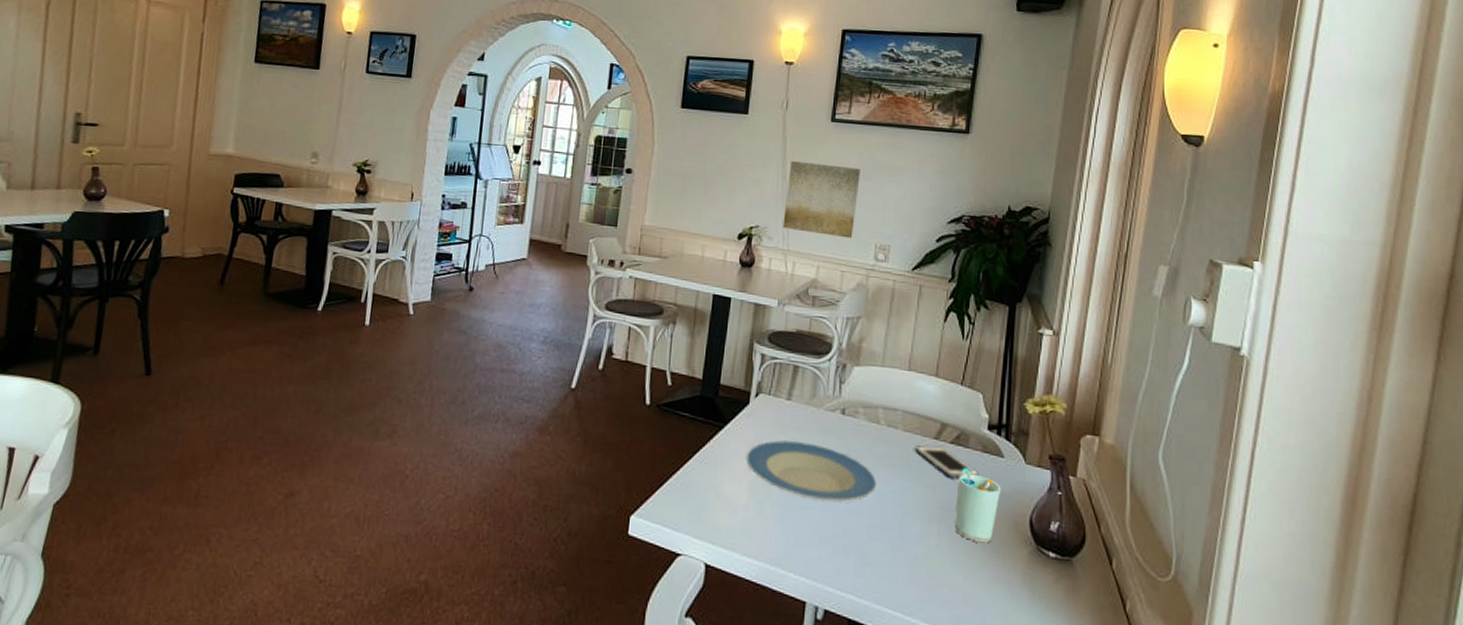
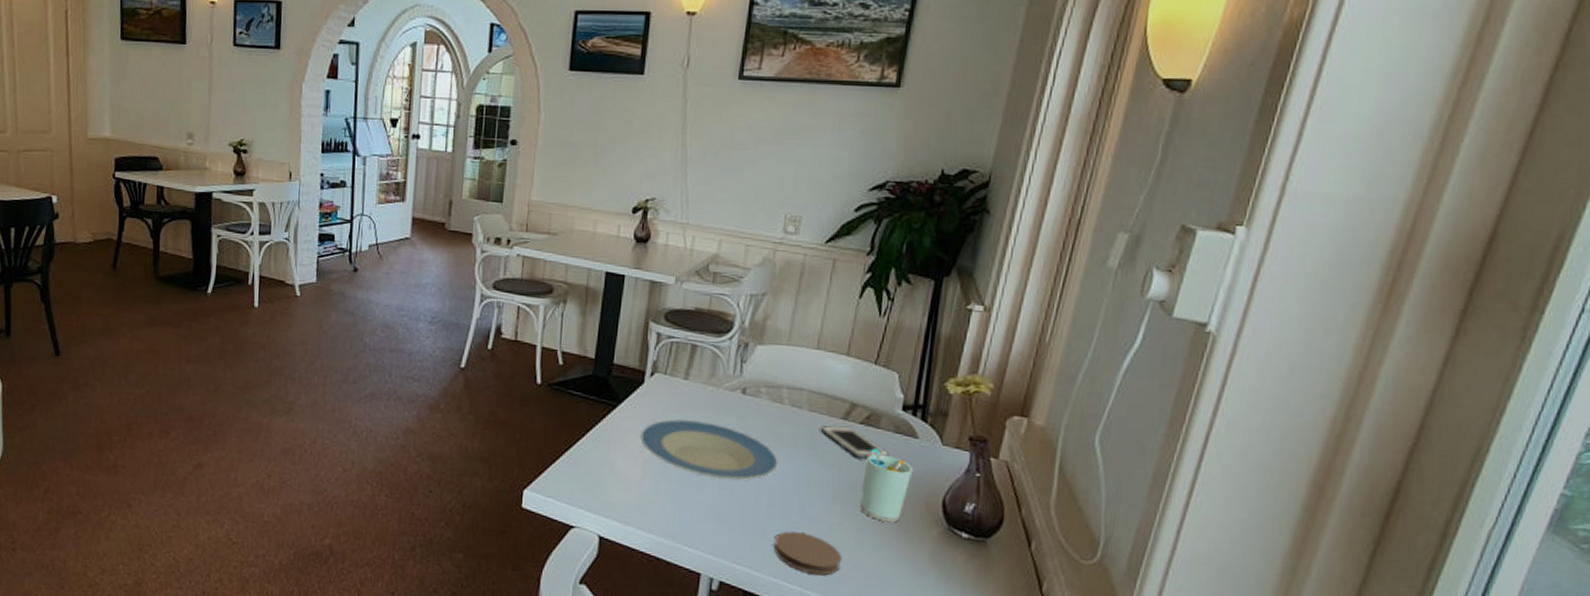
wall art: present [783,160,861,239] -> none [681,125,771,210]
coaster: none [876,554,940,601] -> present [774,531,841,576]

